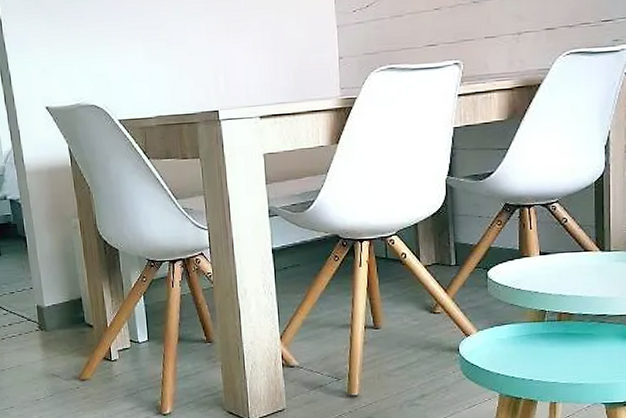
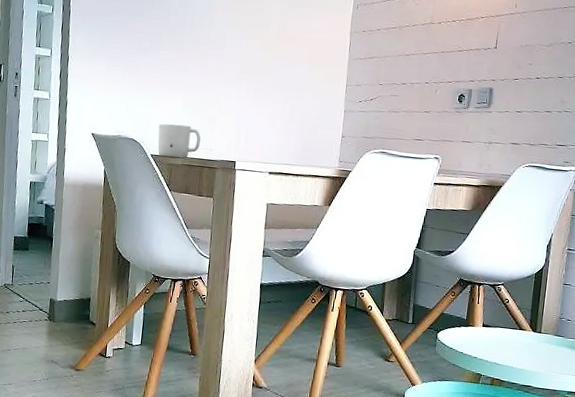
mug: none [121,77,174,120] -> present [157,123,201,158]

